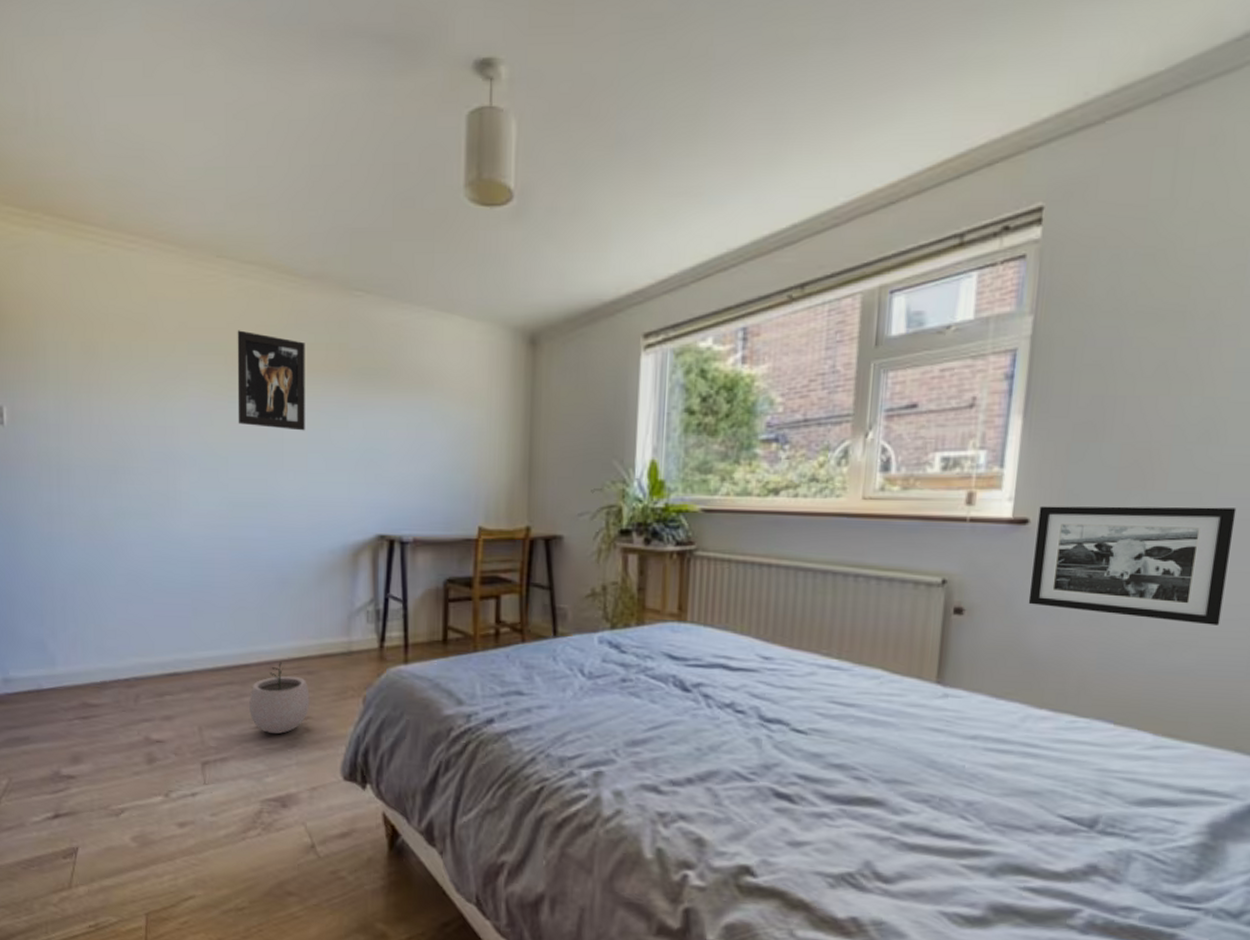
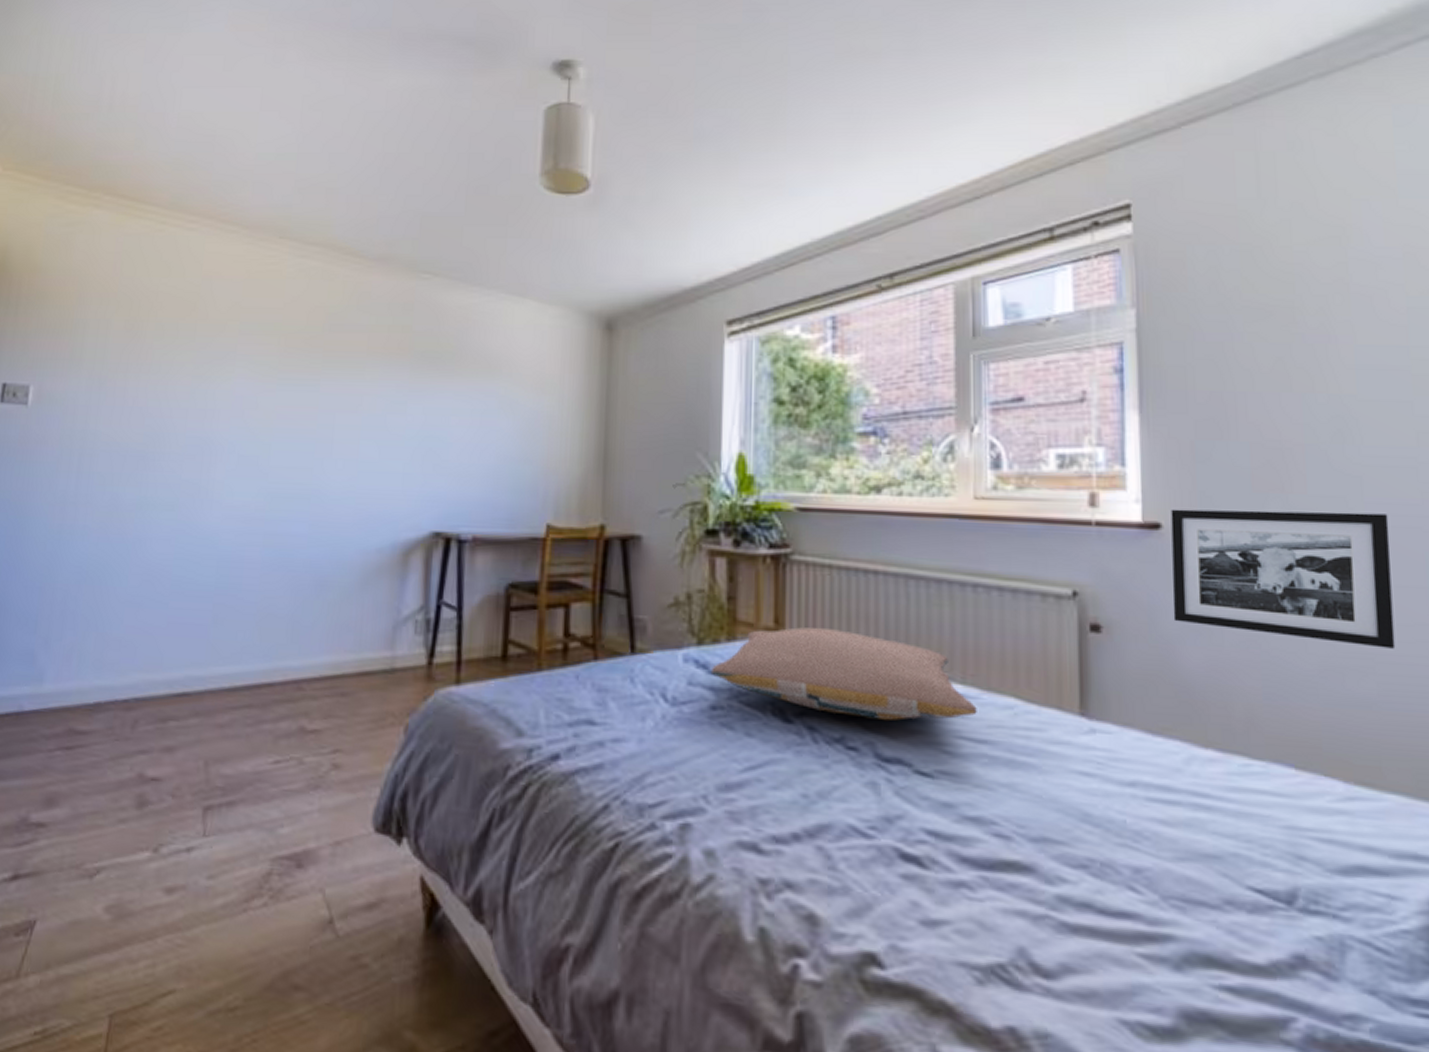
wall art: present [237,330,305,431] -> none [286,310,366,416]
plant pot: present [248,661,311,734] -> none [267,680,343,771]
pillow: none [621,613,849,690] -> present [710,627,977,721]

